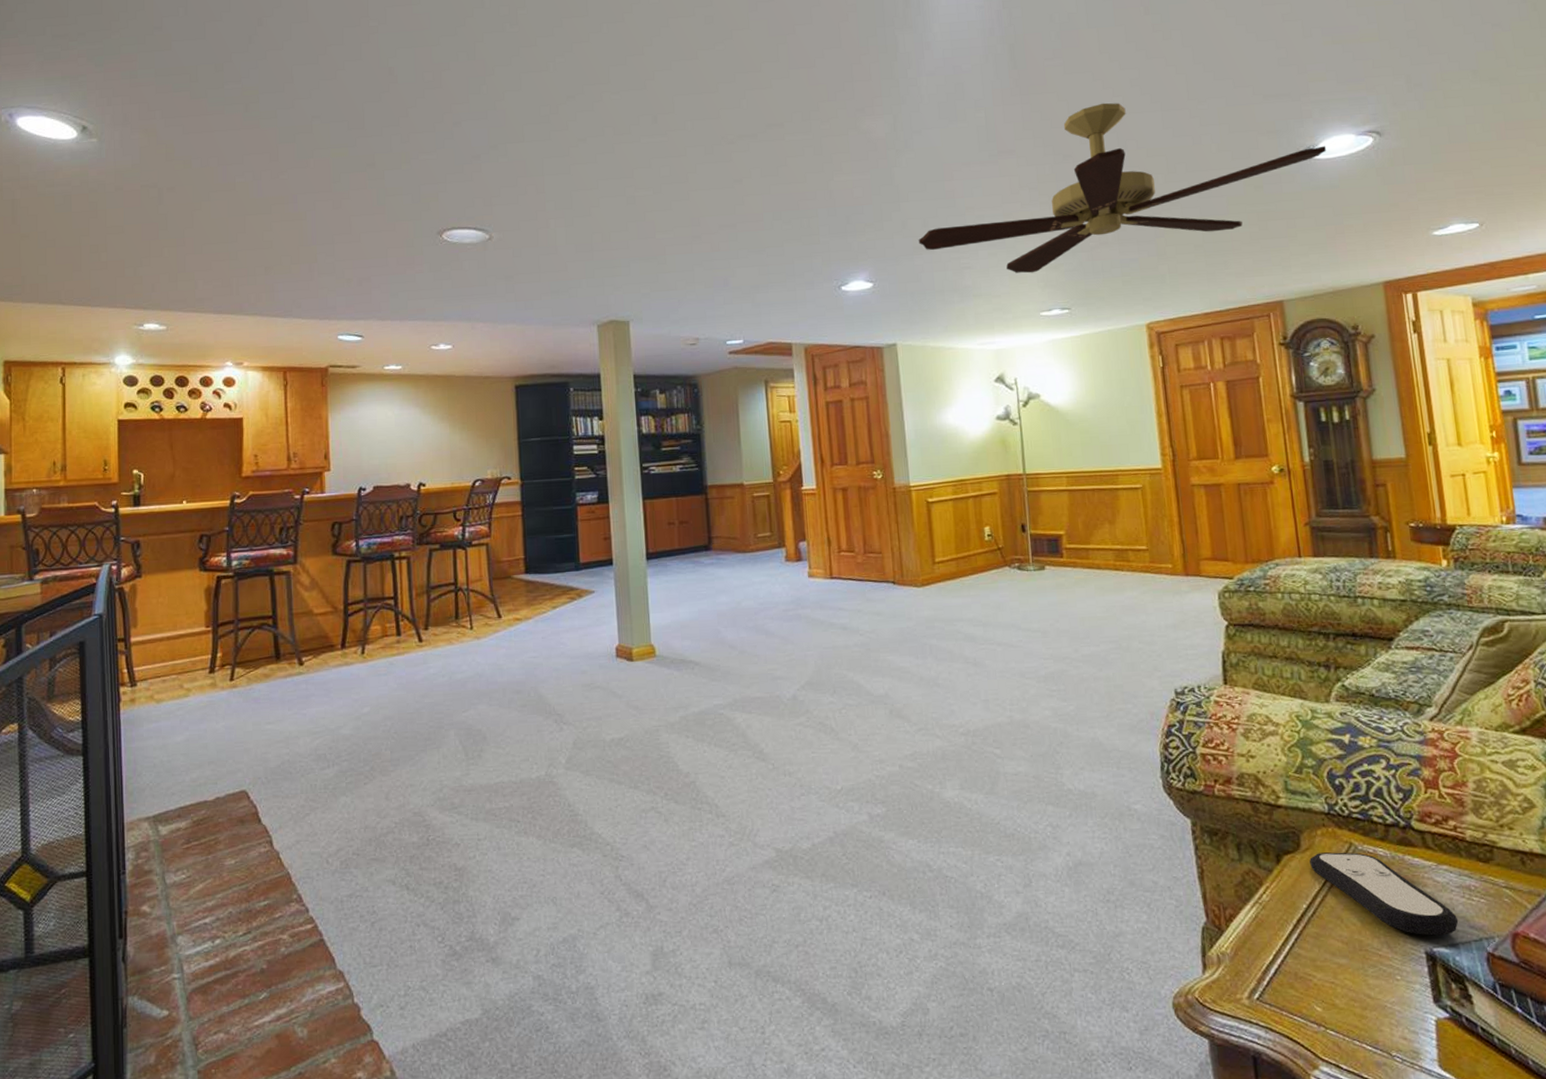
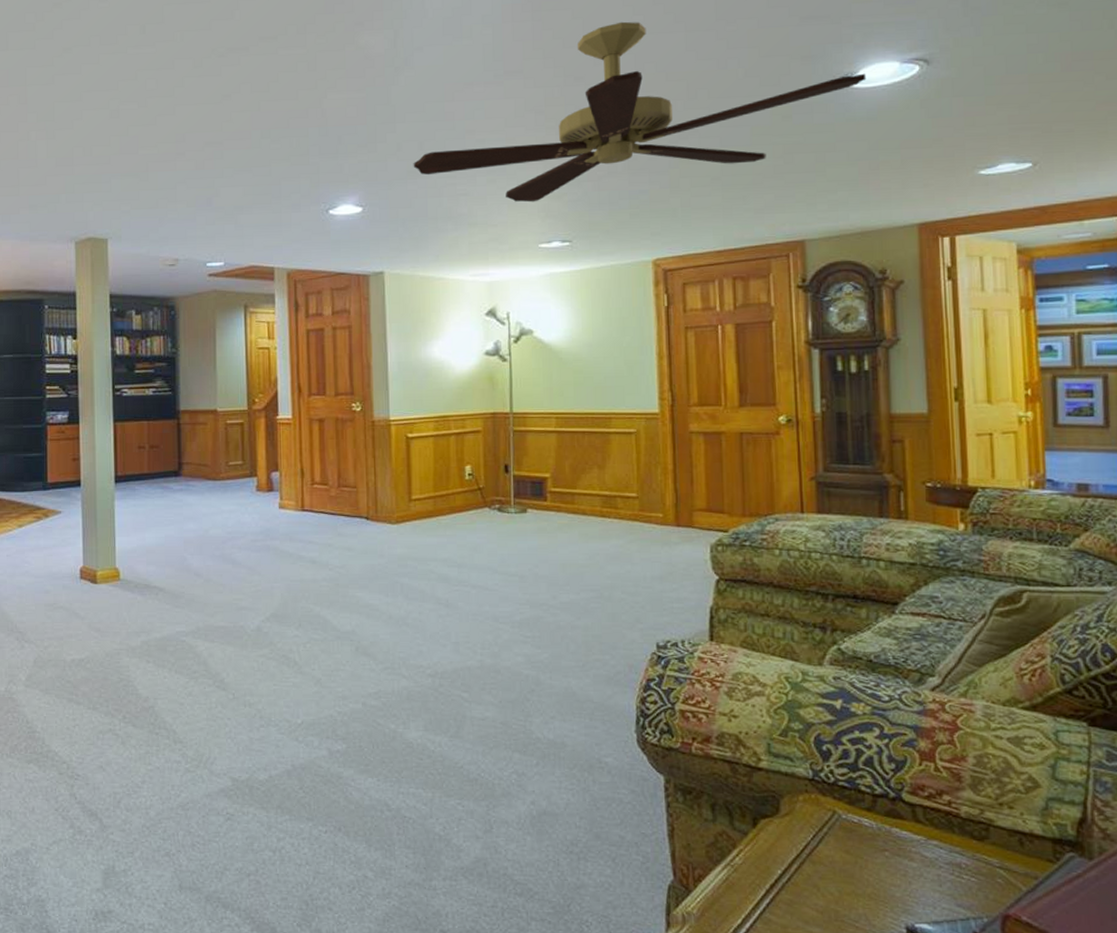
remote control: present [1309,852,1459,936] -> none [788,819,945,912]

